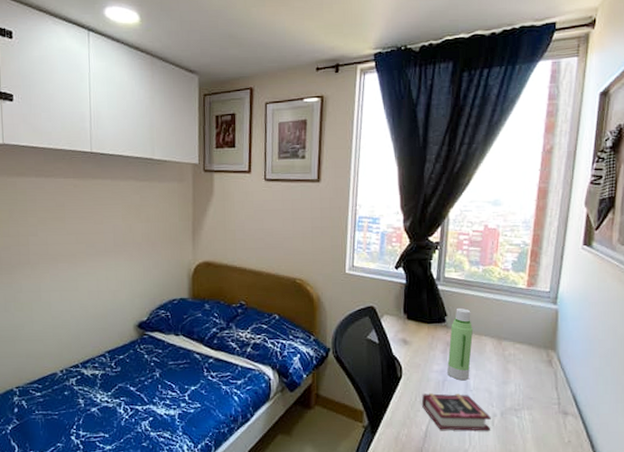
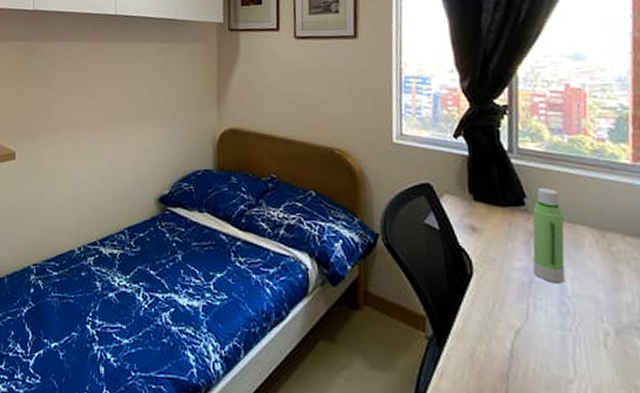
book: present [421,392,492,431] -> none [501,297,604,356]

